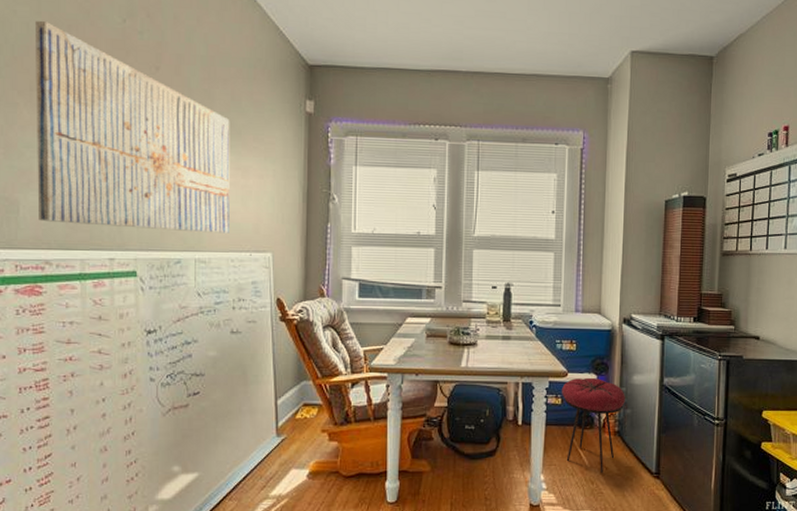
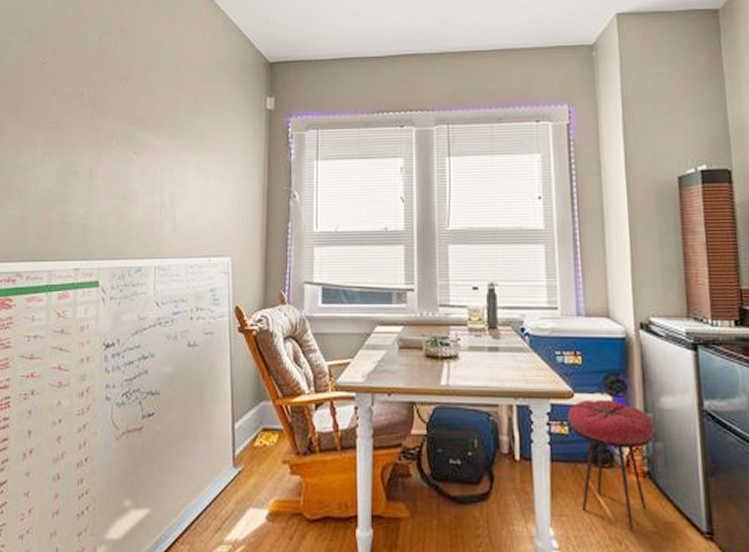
wall art: present [36,20,230,233] -> none [14,46,193,239]

